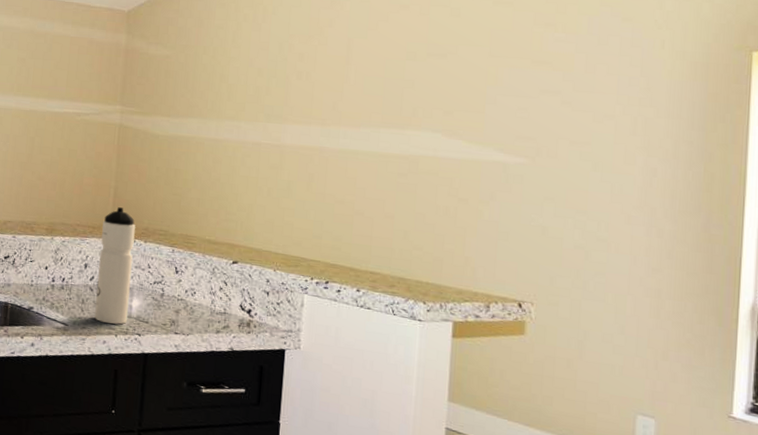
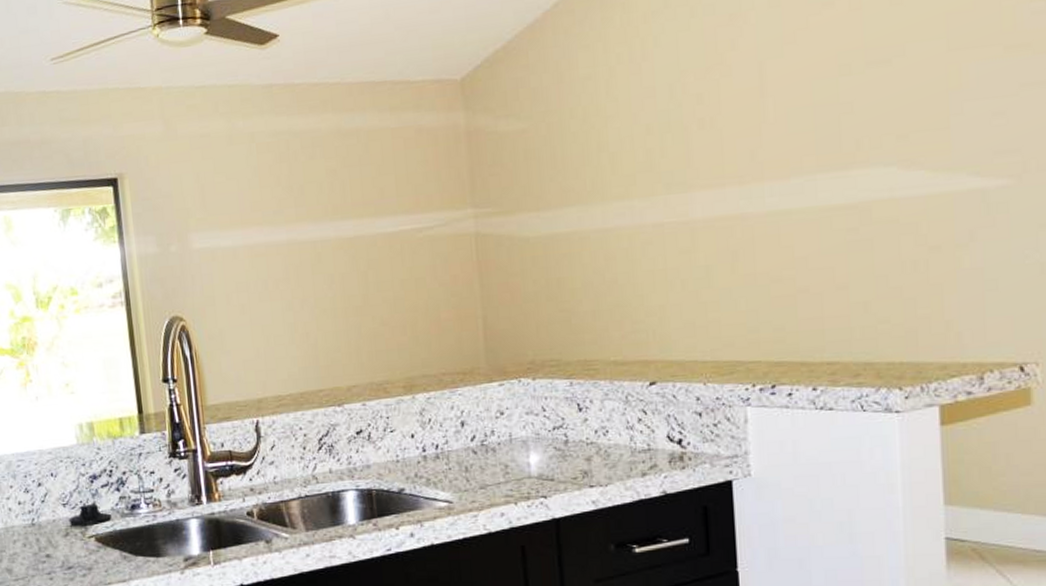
water bottle: present [94,207,135,325] -> none [475,341,527,490]

